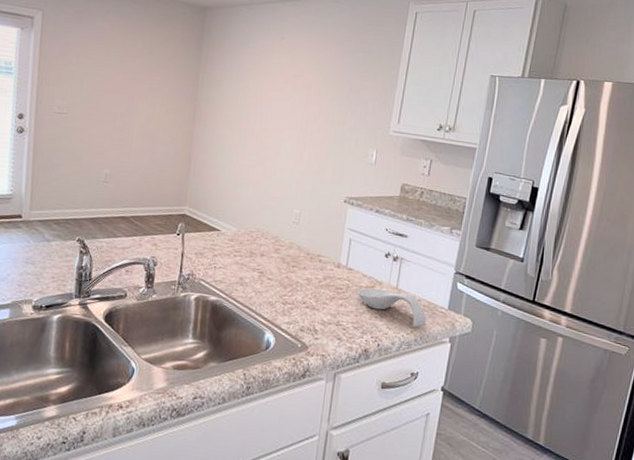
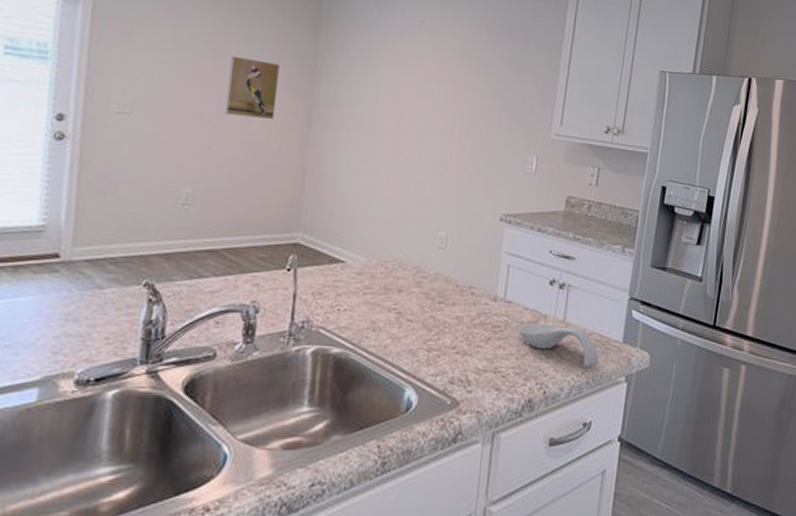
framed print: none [132,69,173,118] -> present [224,55,281,119]

